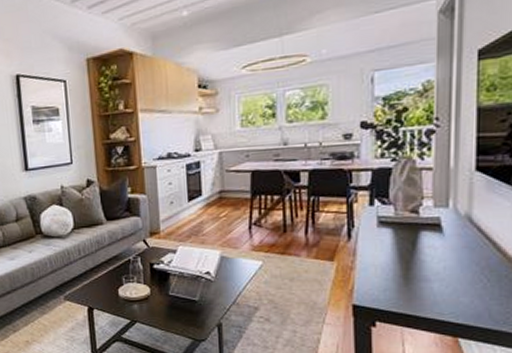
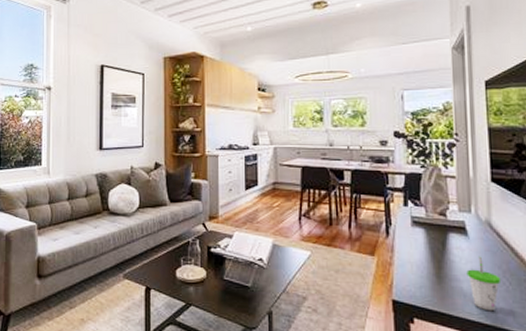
cup: none [438,253,479,310] -> present [466,256,502,312]

